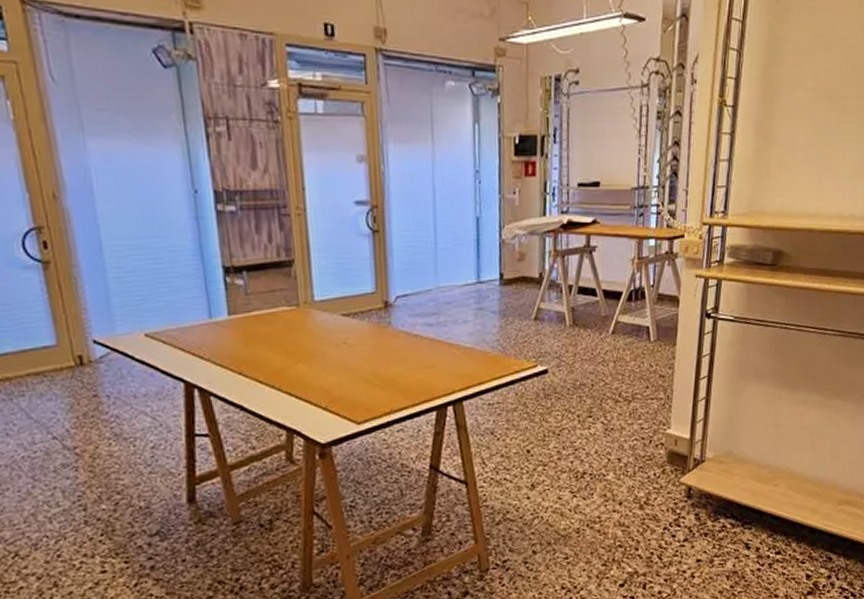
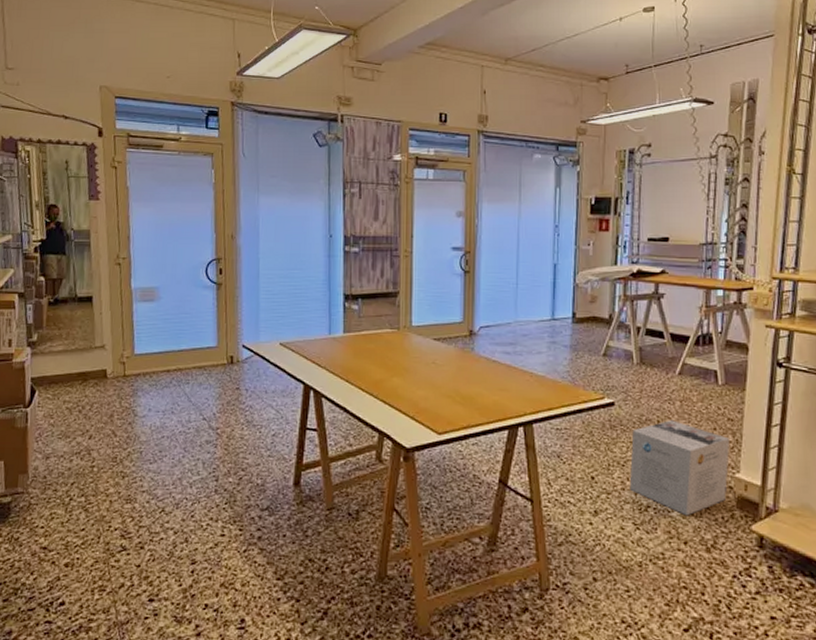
cardboard box: none [565,382,662,478] -> present [629,420,731,516]

